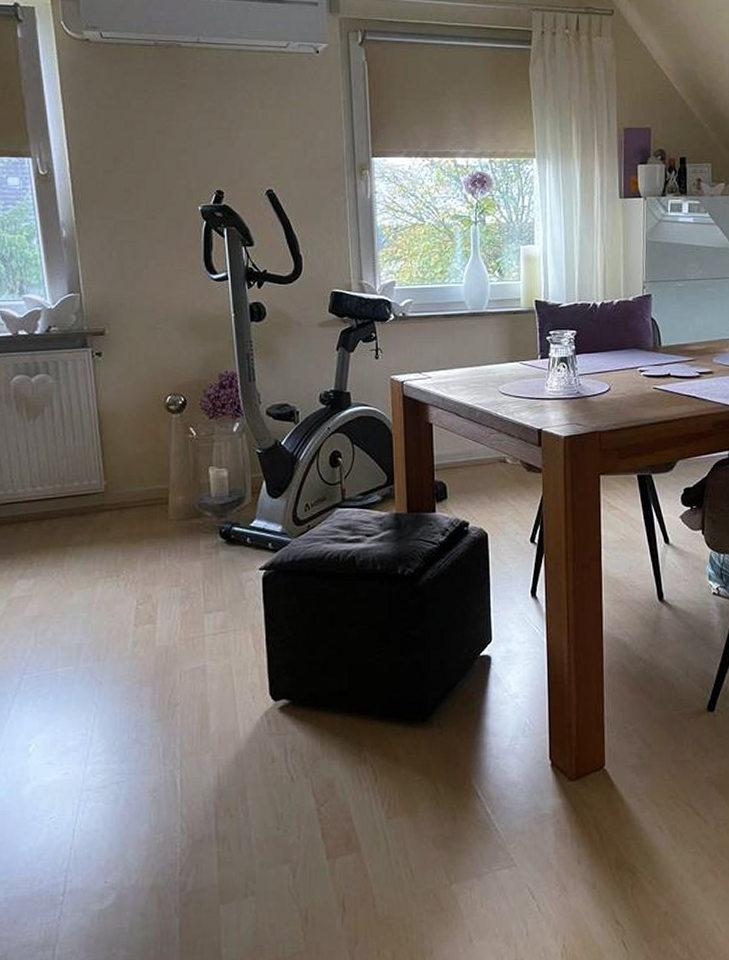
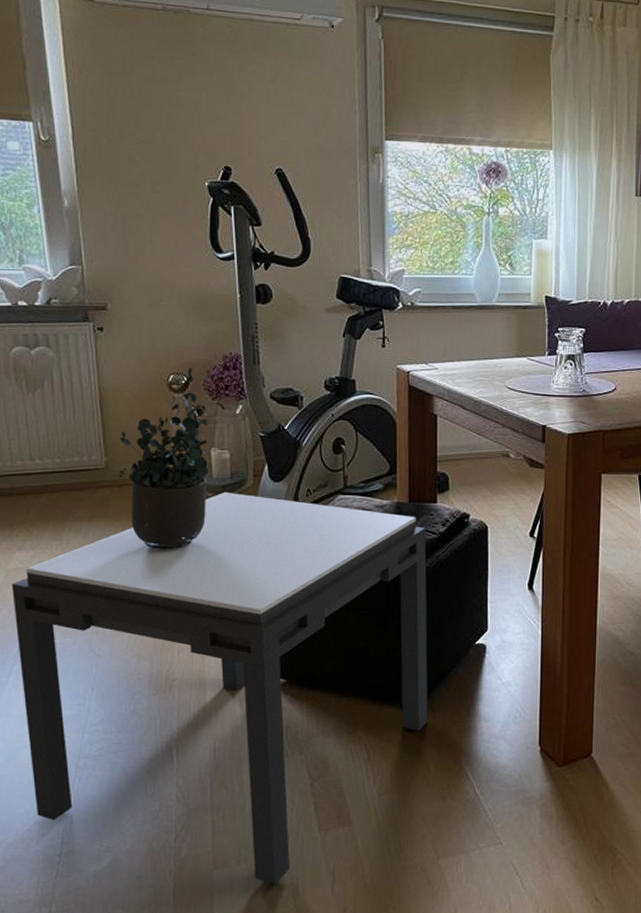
side table: none [13,510,435,918] -> present [11,491,428,885]
potted plant: none [118,388,221,572] -> present [119,367,224,550]

